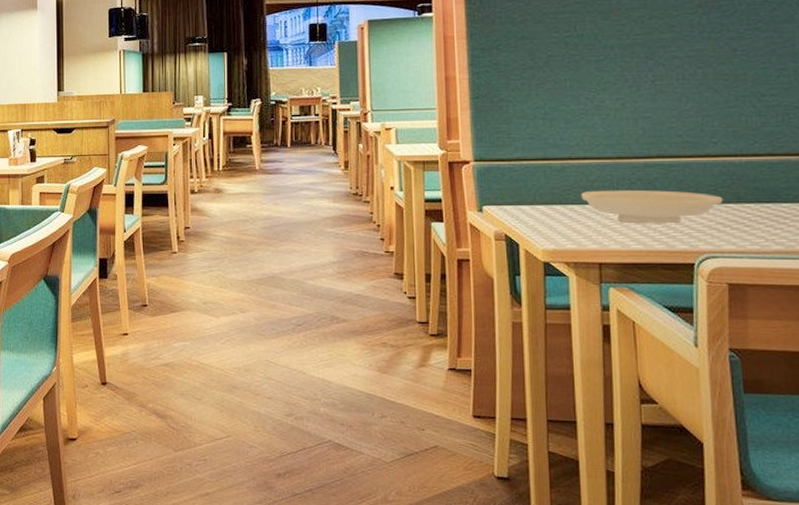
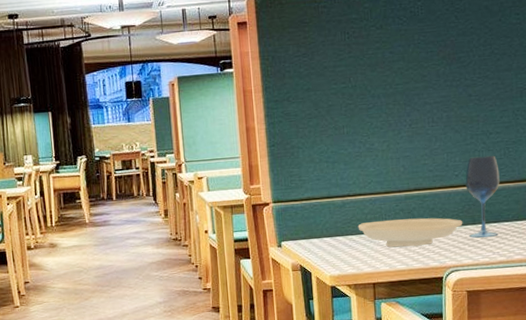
wineglass: none [727,121,776,221] -> present [465,155,500,238]

